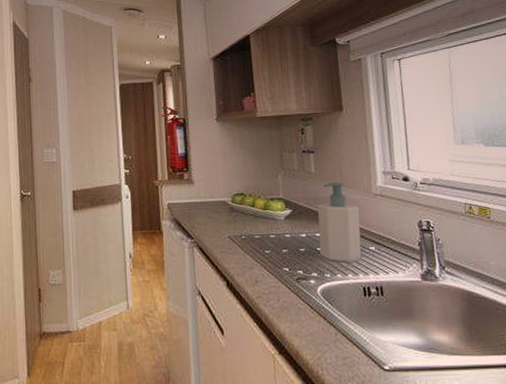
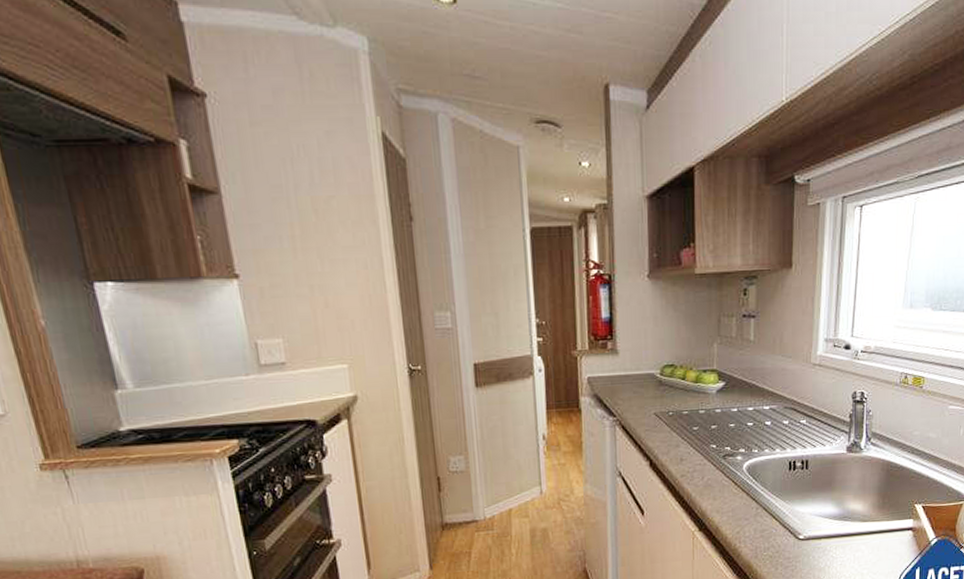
soap bottle: present [317,182,362,264] -> none [749,351,796,439]

